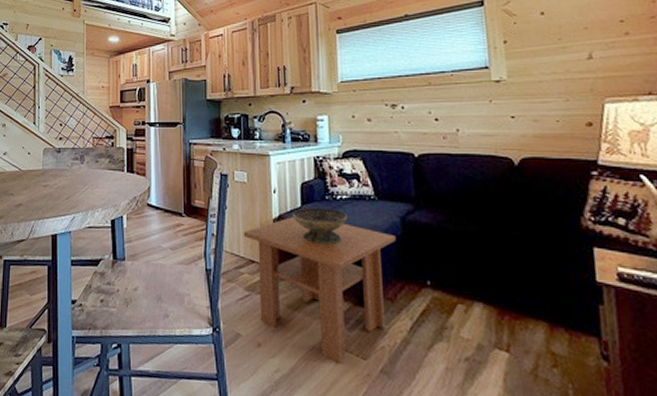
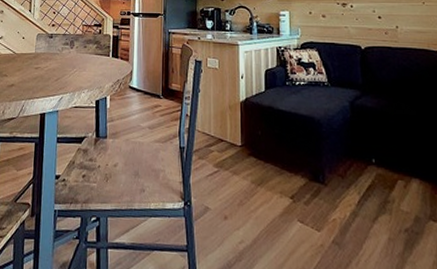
coffee table: present [243,217,396,365] -> none [214,100,346,236]
decorative bowl: present [292,207,347,245] -> none [257,92,304,126]

